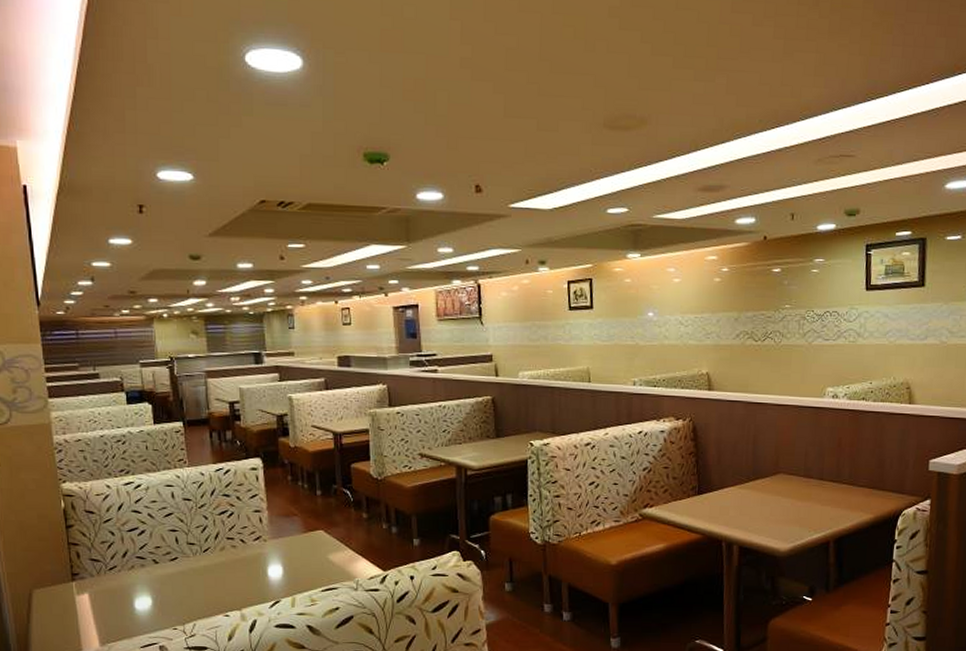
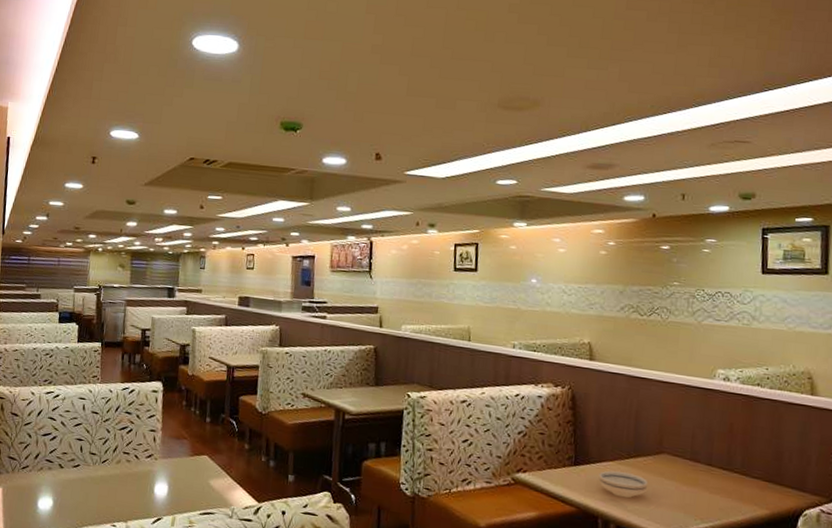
bowl: none [721,495,767,520] -> present [598,470,649,498]

